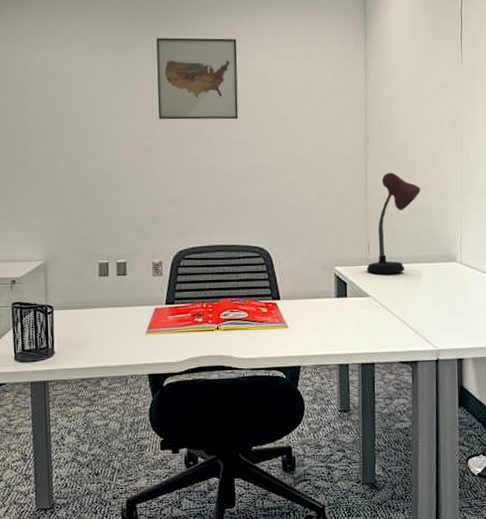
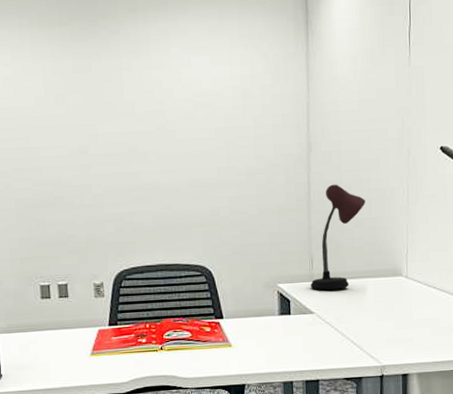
wall art: present [156,37,239,120] -> none [86,43,176,135]

